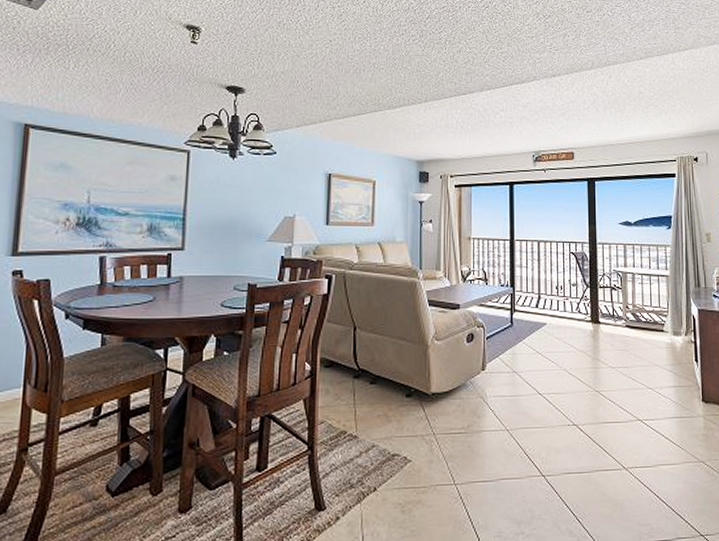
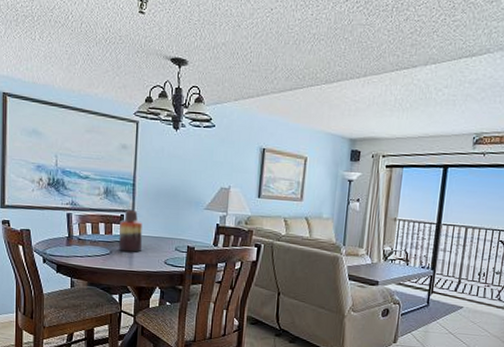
vase: none [165,248,195,297] -> present [119,210,143,253]

